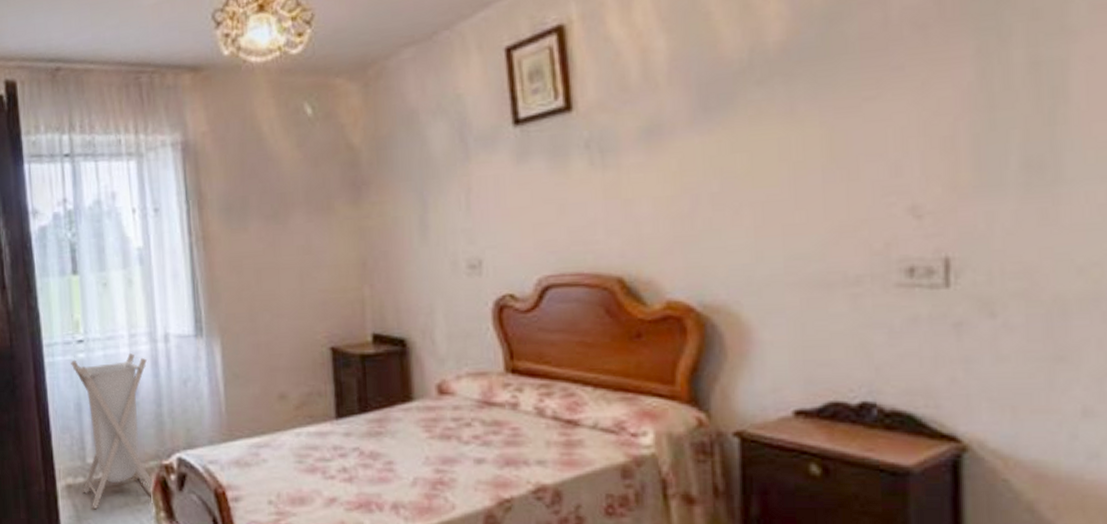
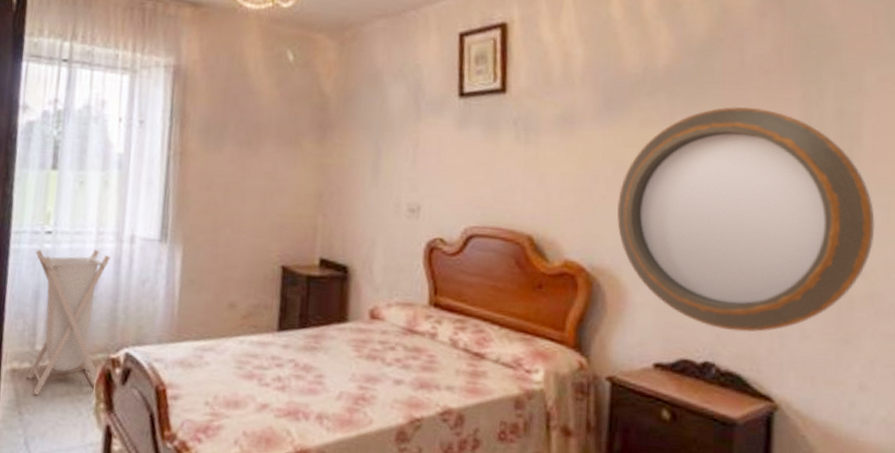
home mirror: none [729,76,1096,362] -> present [617,107,875,332]

